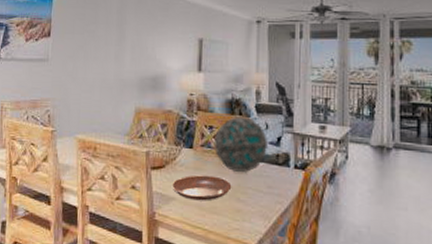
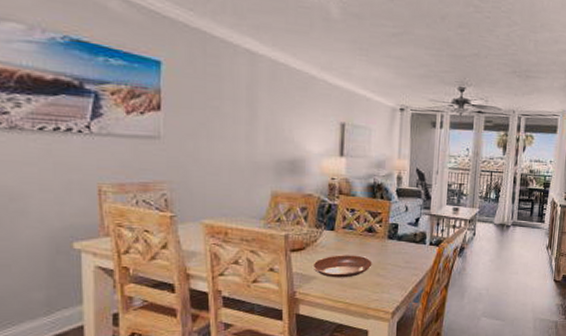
geode: present [215,117,267,172] -> none [356,200,407,250]

